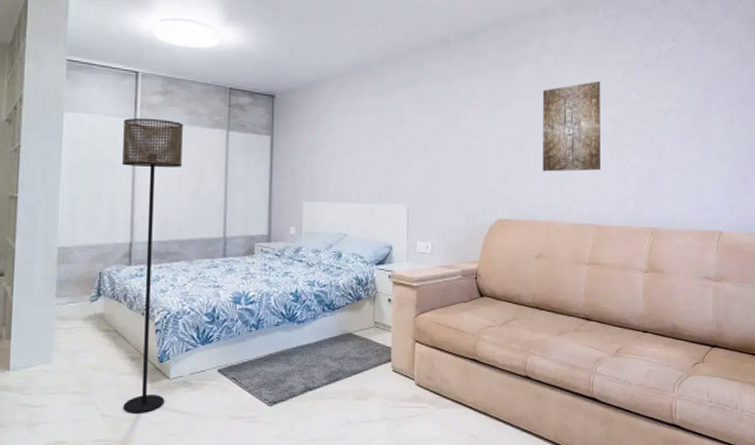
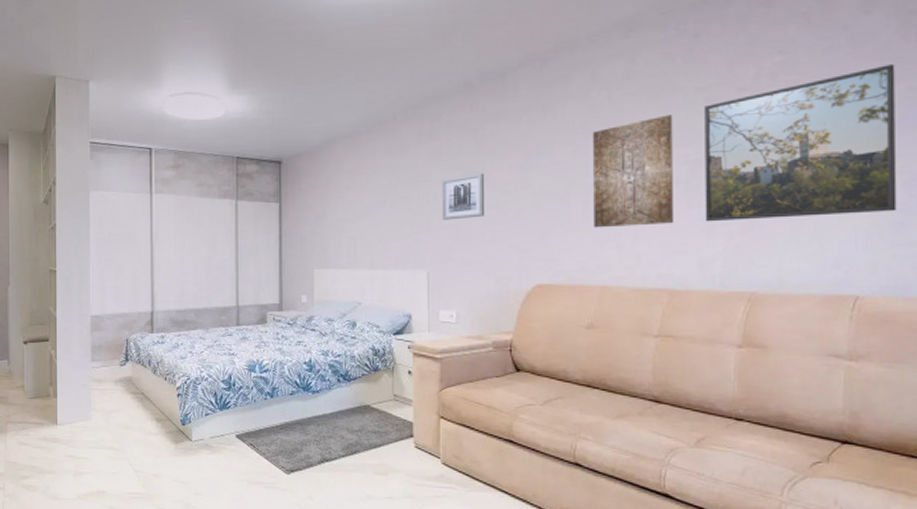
floor lamp: present [122,118,183,413] -> none [141,193,194,471]
wall art: none [421,119,458,160] -> present [442,172,485,220]
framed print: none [622,57,744,170] -> present [705,64,897,222]

